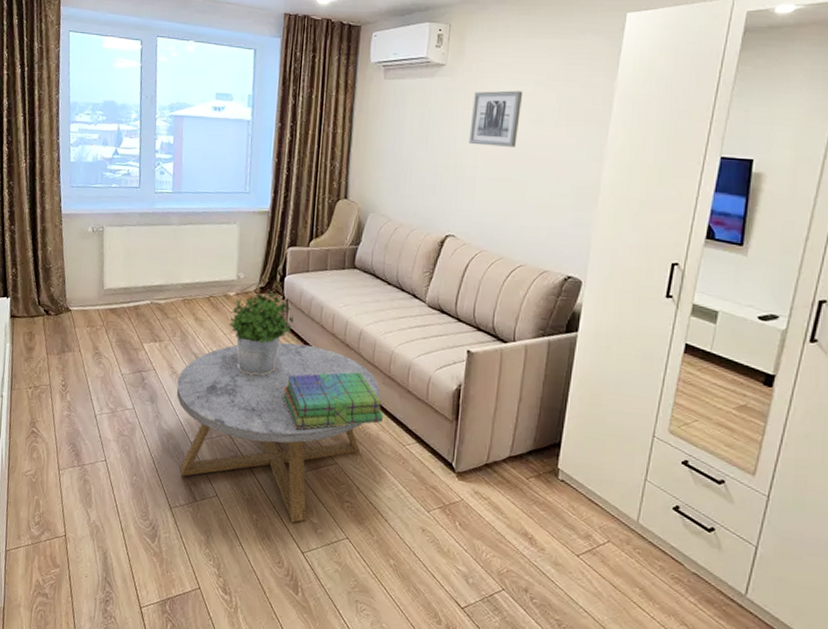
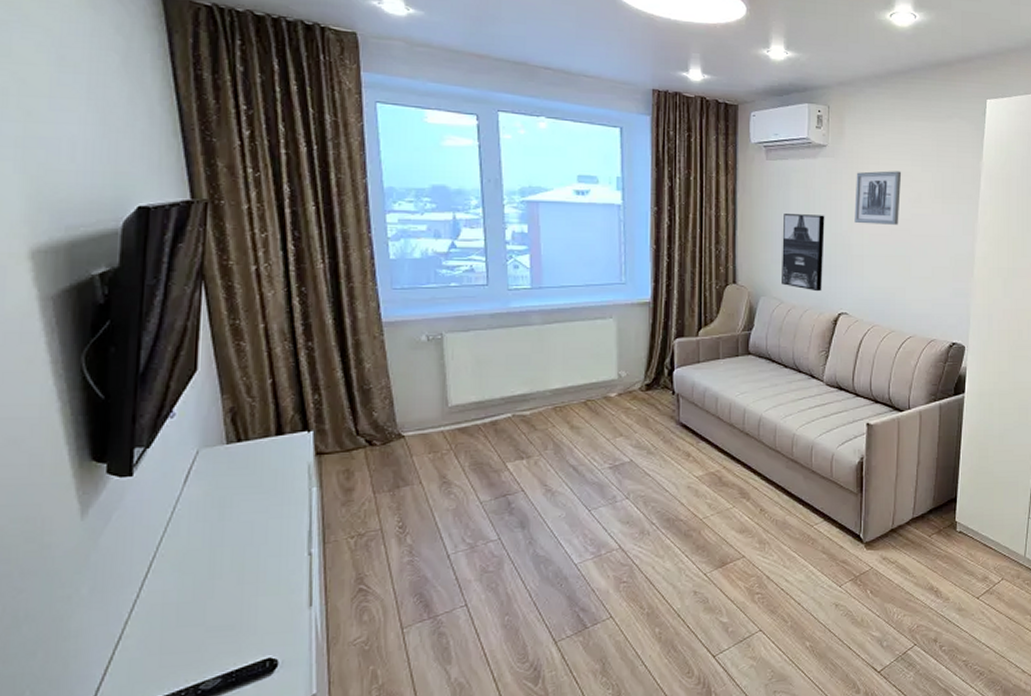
coffee table: present [176,342,381,523] -> none [553,439,784,628]
potted plant: present [229,292,294,376] -> none [612,388,687,480]
stack of books: present [282,371,383,430] -> none [679,460,789,529]
wall art: none [391,133,439,212] -> present [782,214,825,292]

